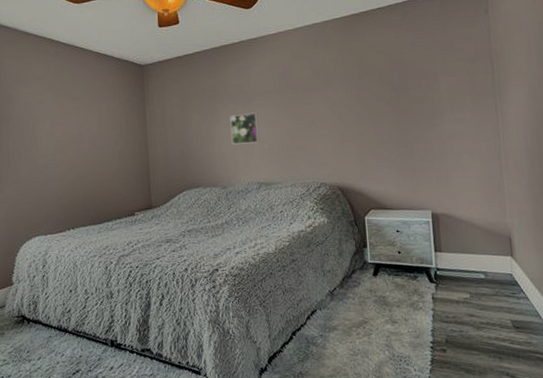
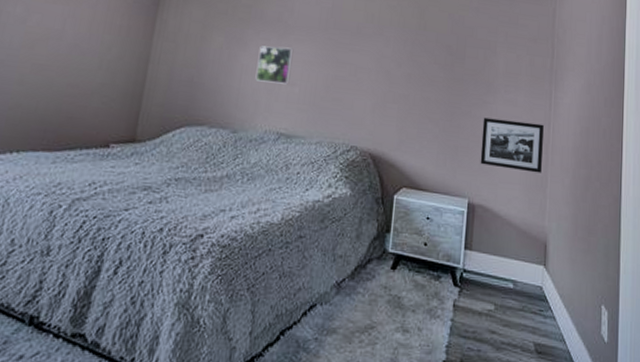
picture frame: none [434,134,497,180] -> present [480,117,544,173]

